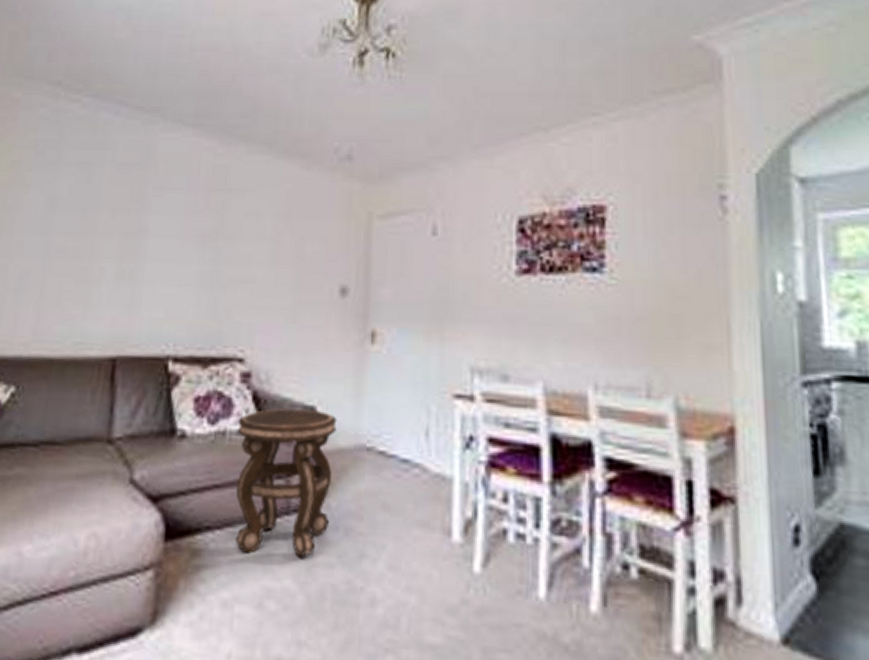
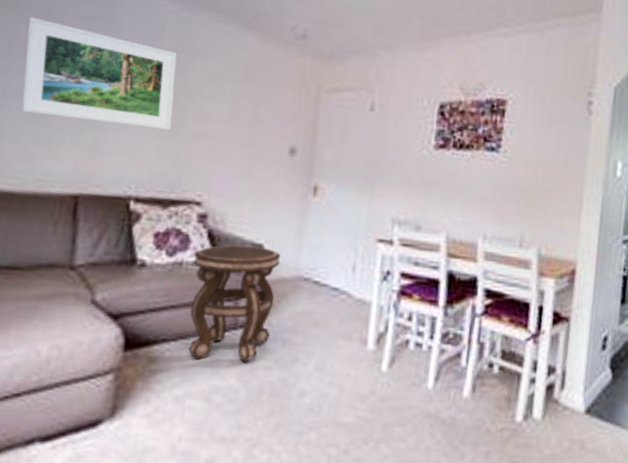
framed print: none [62,171,213,278] -> present [21,16,177,131]

